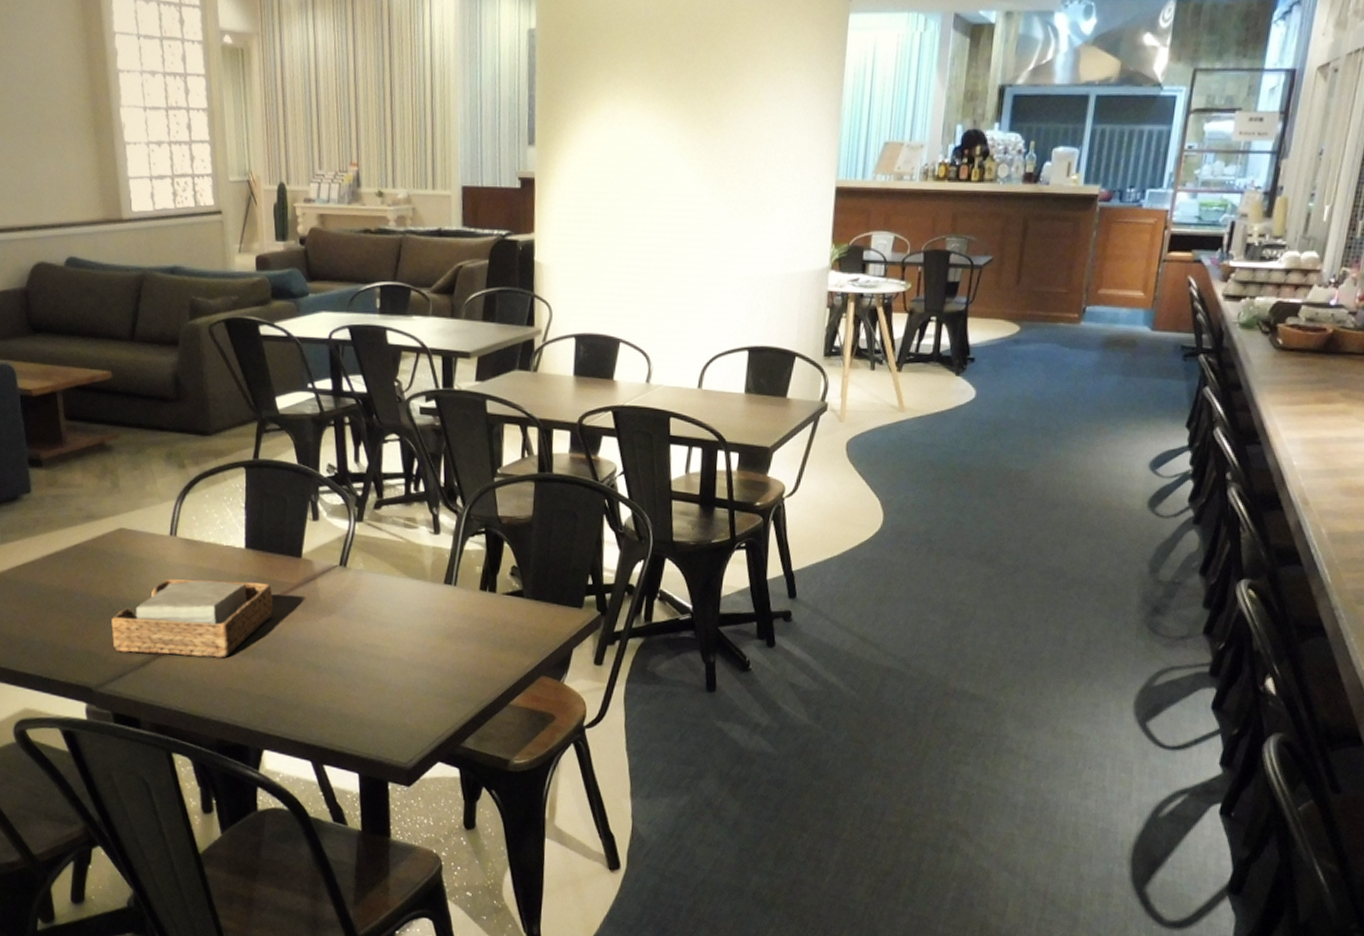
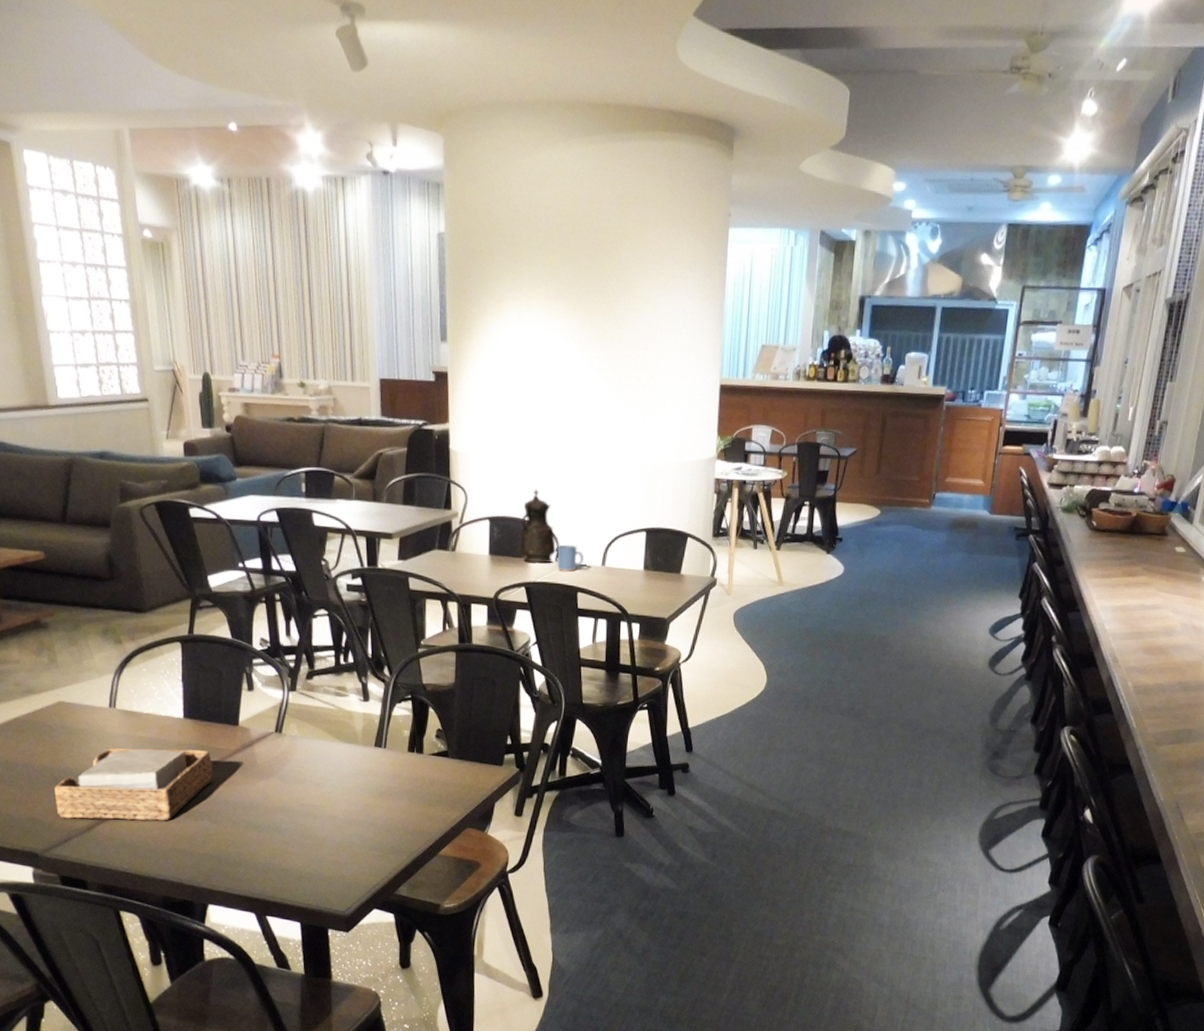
coffeepot: none [607,304,648,386] -> present [519,490,556,564]
mug: none [648,364,678,395] -> present [557,544,583,572]

